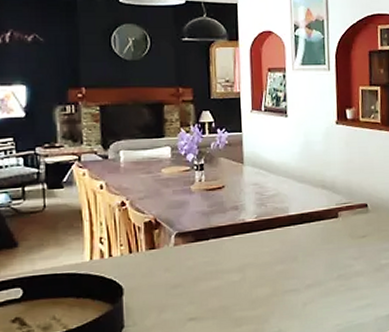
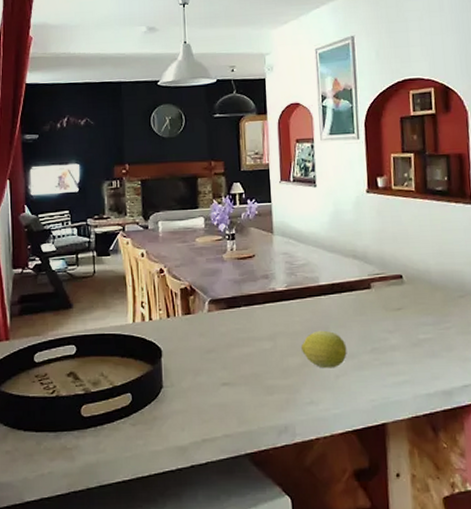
fruit: none [270,259,315,297] -> present [301,330,347,369]

